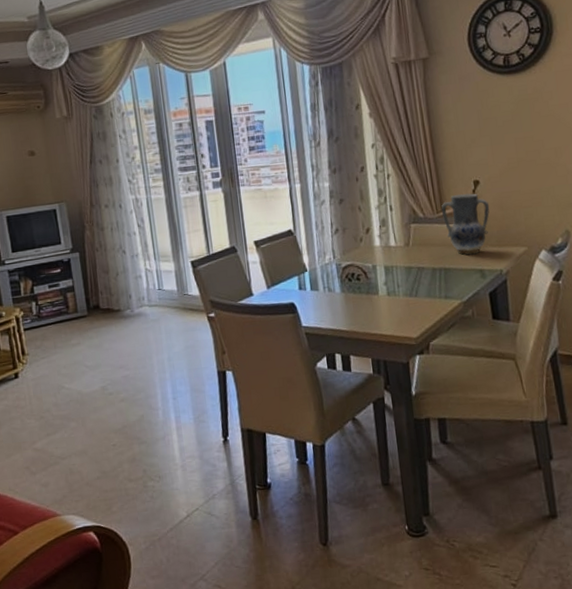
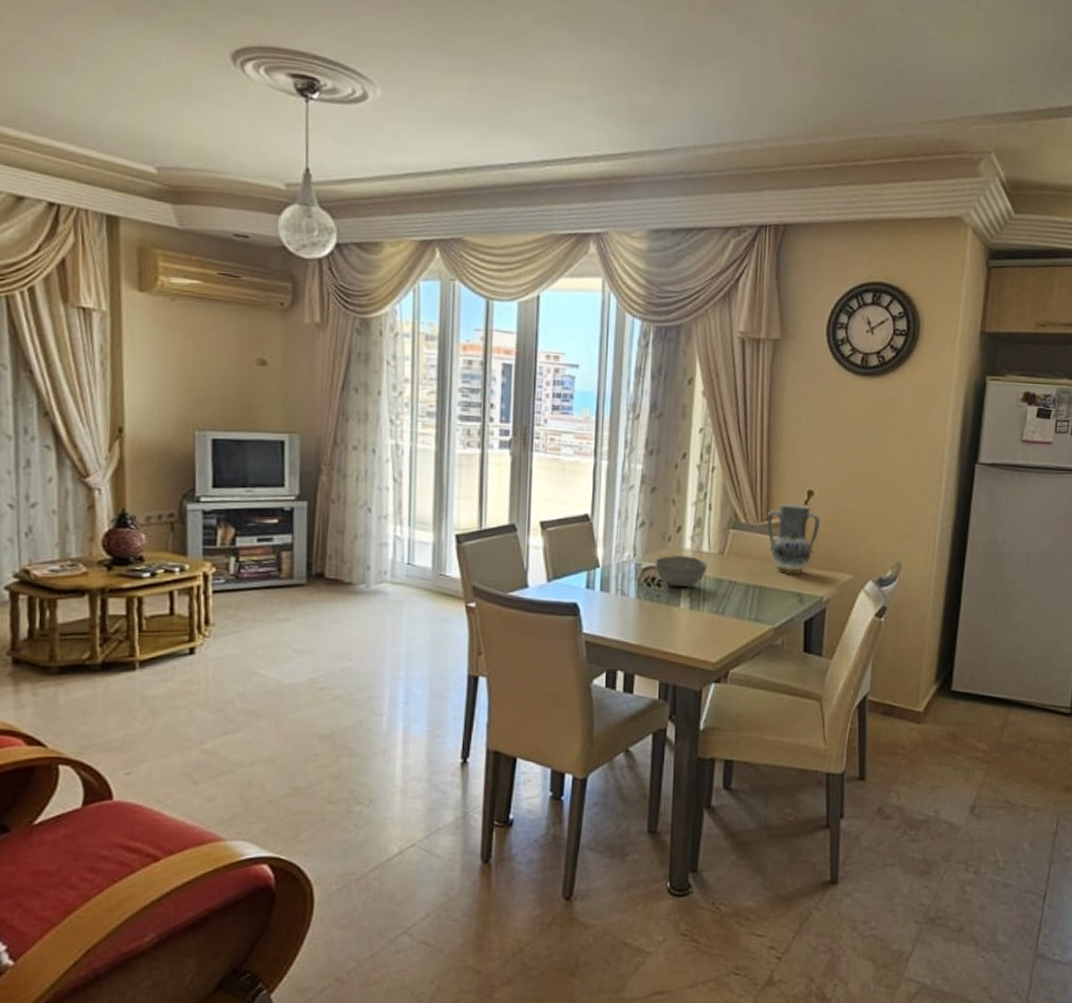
bowl: none [352,251,397,278] -> present [655,555,707,587]

